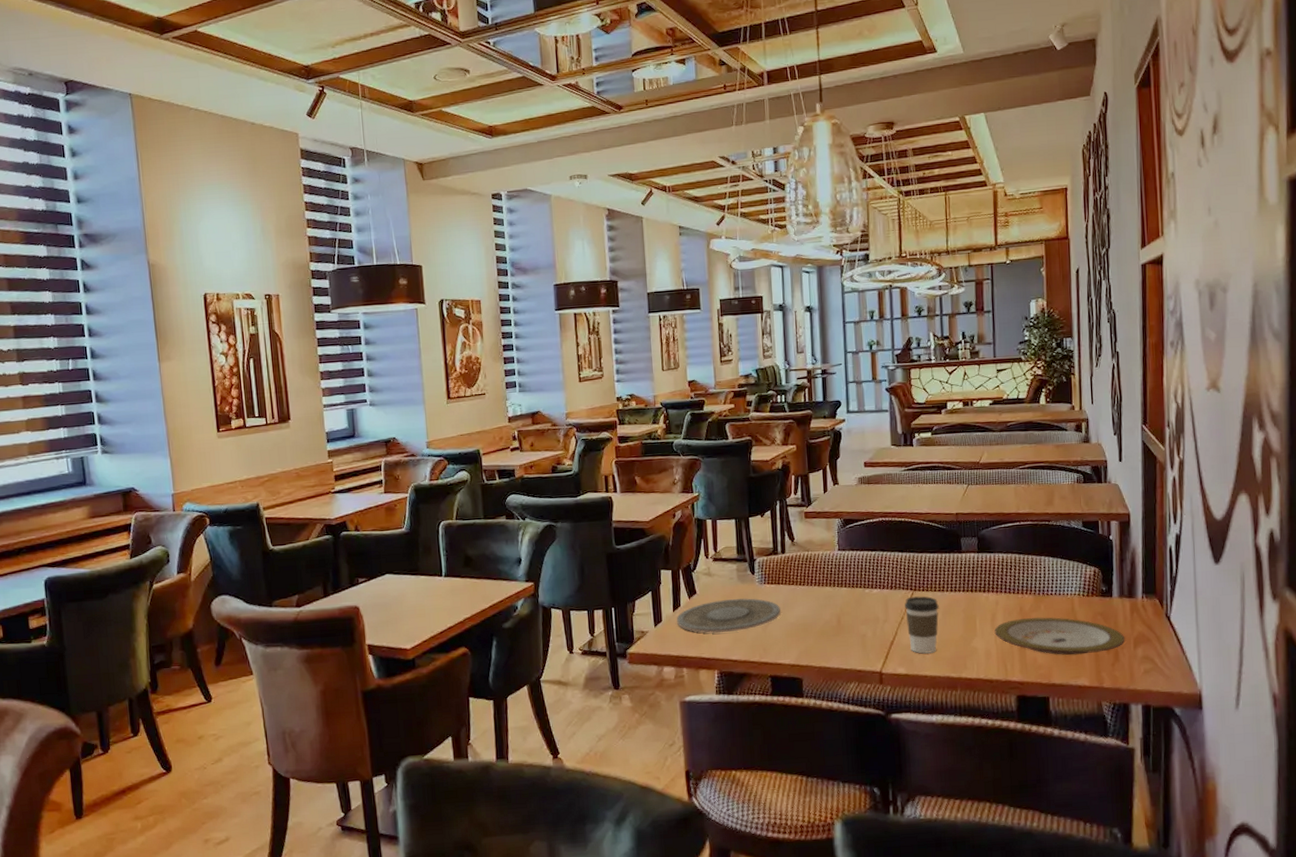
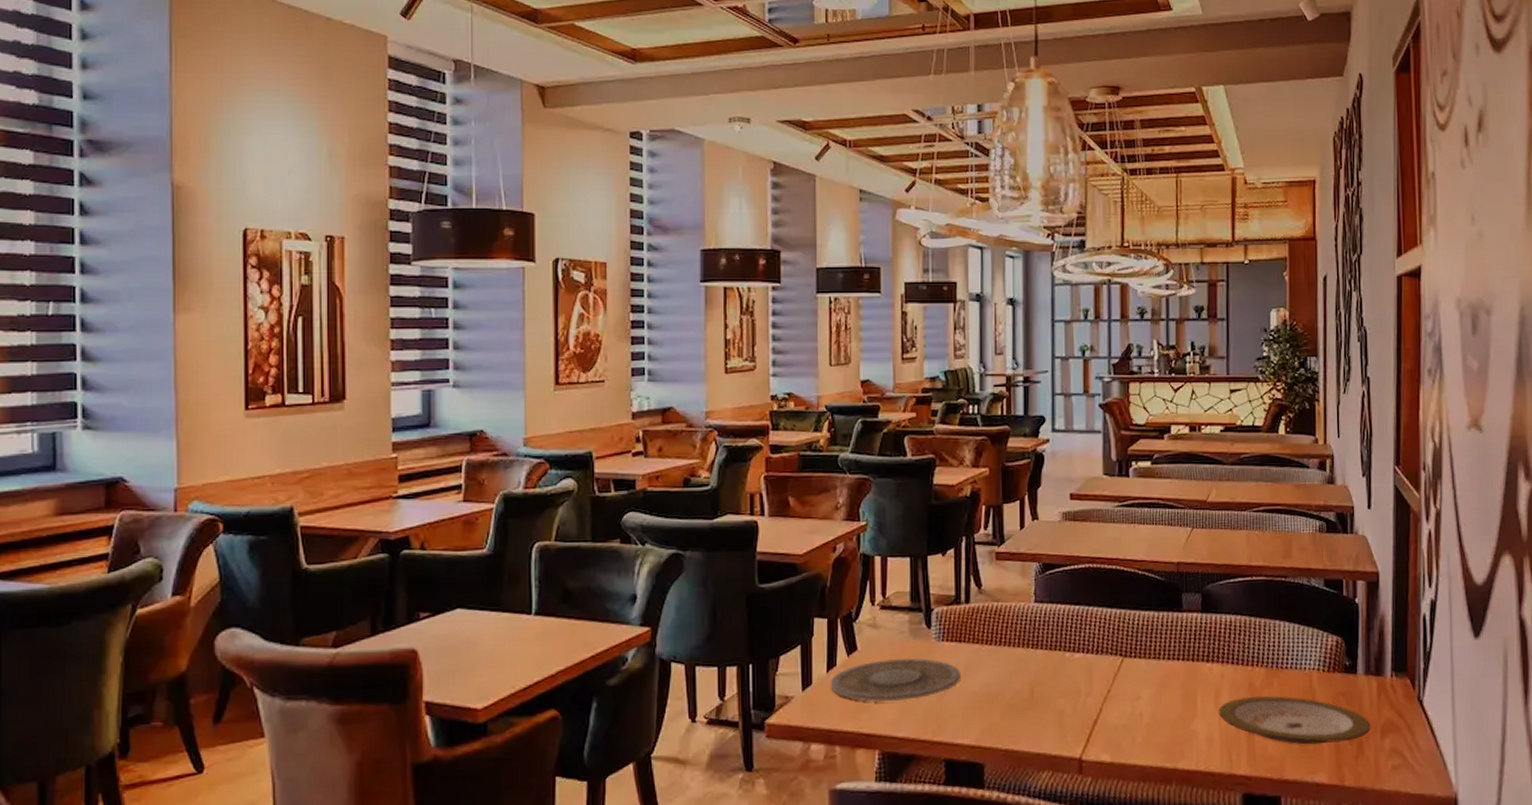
coffee cup: present [905,596,939,654] -> none [1112,664,1153,737]

